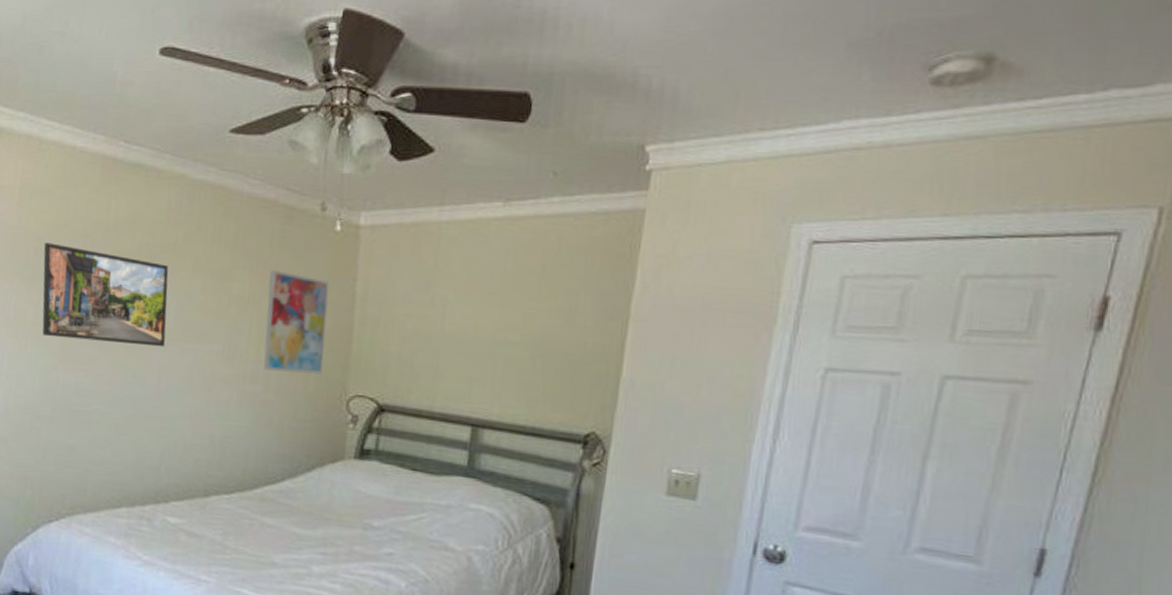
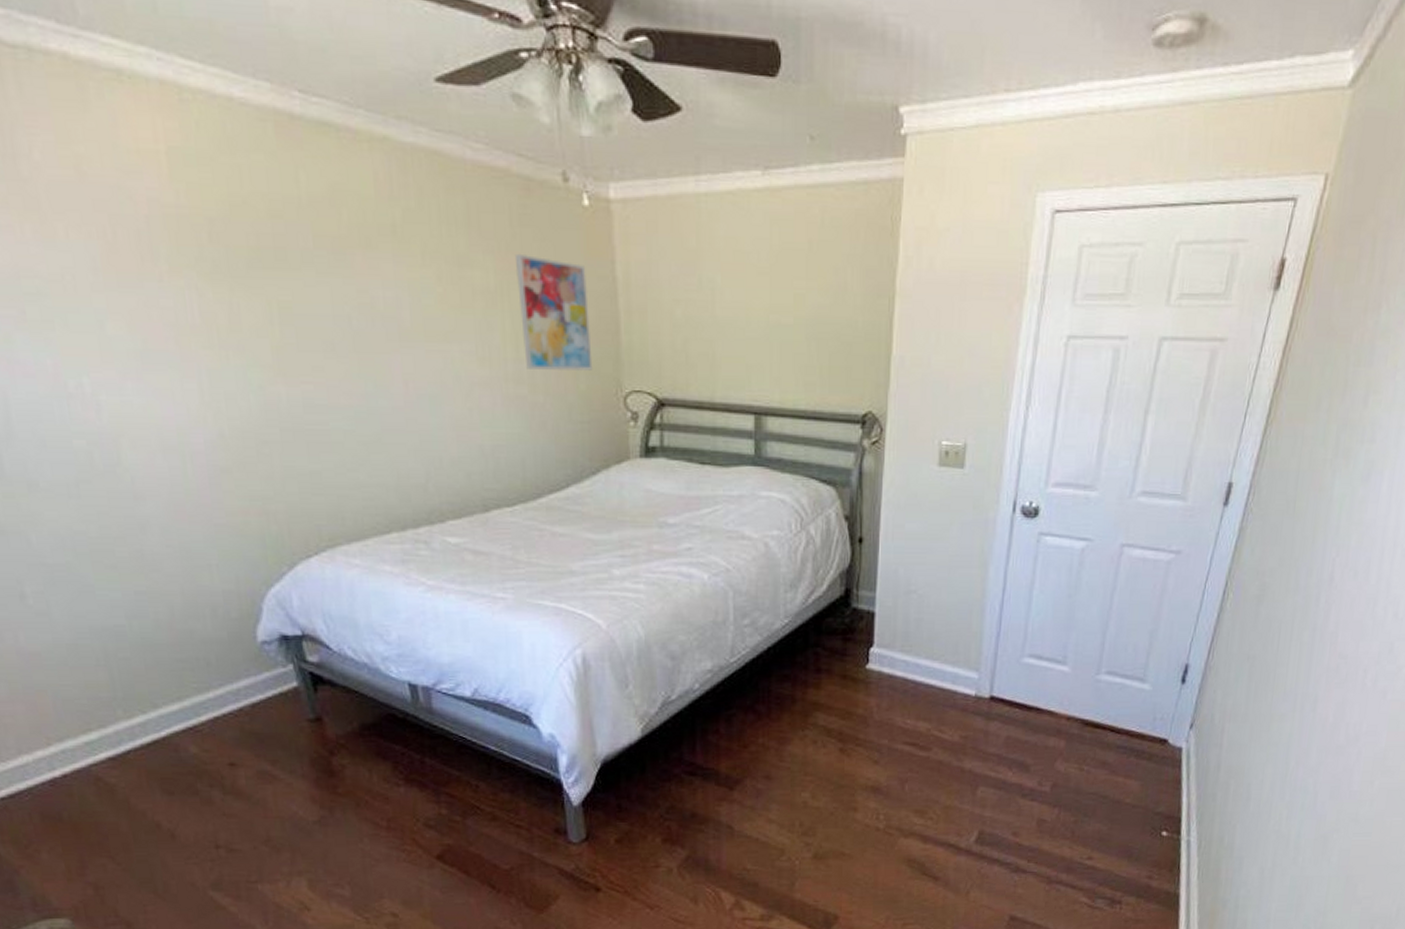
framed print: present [42,242,169,347] -> none [219,226,406,350]

